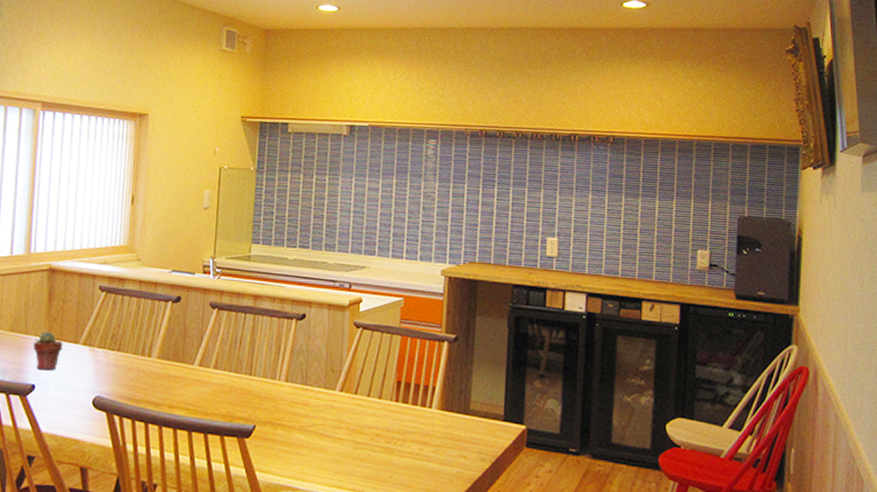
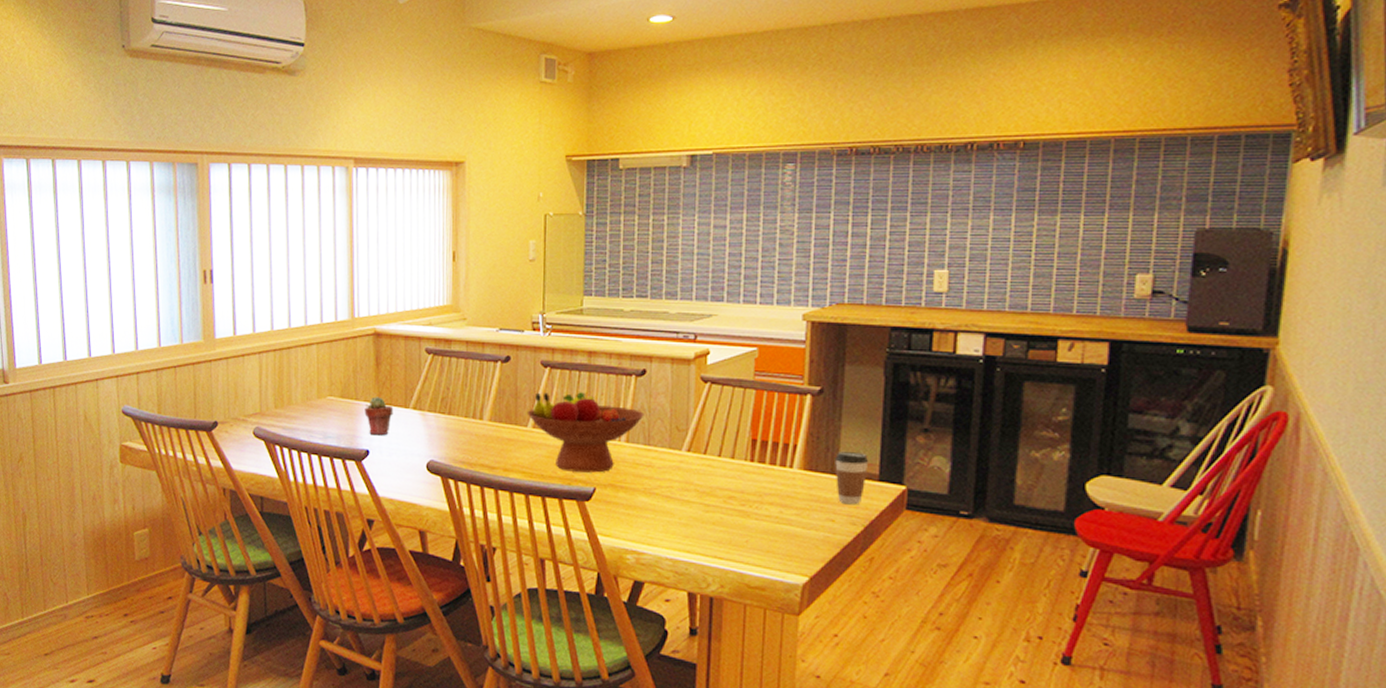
fruit bowl: none [194,332,303,411] -> present [526,392,645,473]
coffee cup: none [467,394,496,443] -> present [835,452,869,505]

